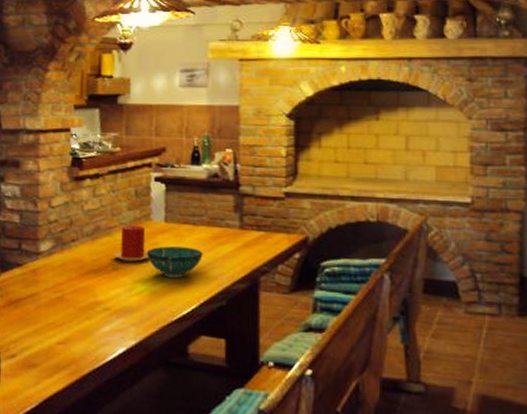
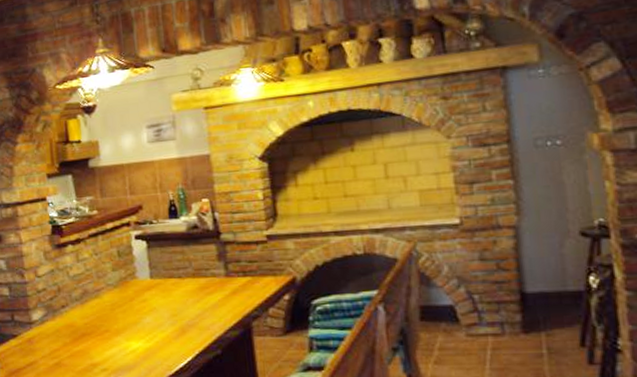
candle: present [113,225,149,262] -> none [104,285,139,321]
decorative bowl: present [146,246,203,278] -> none [136,301,192,332]

